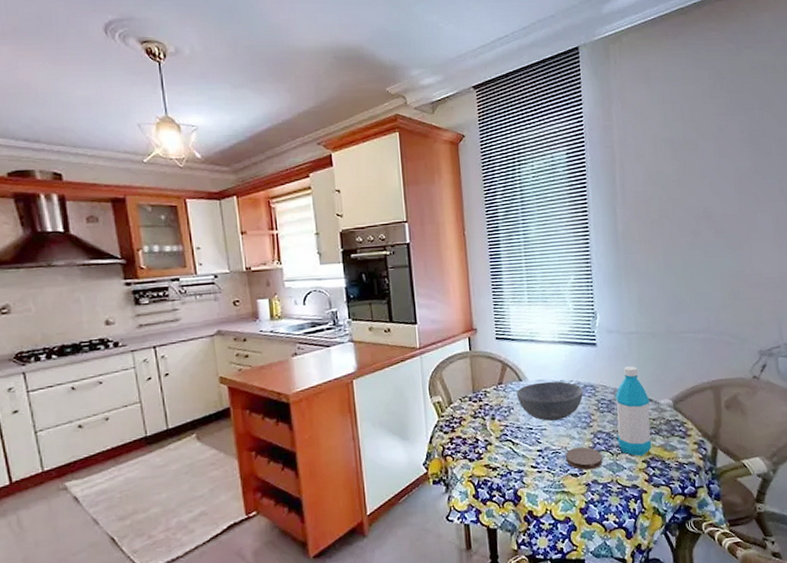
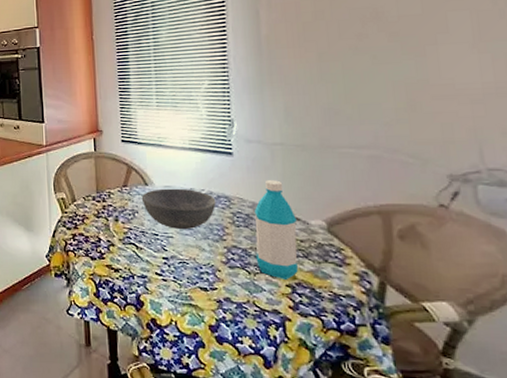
coaster: present [566,447,603,470] -> none [194,261,238,287]

